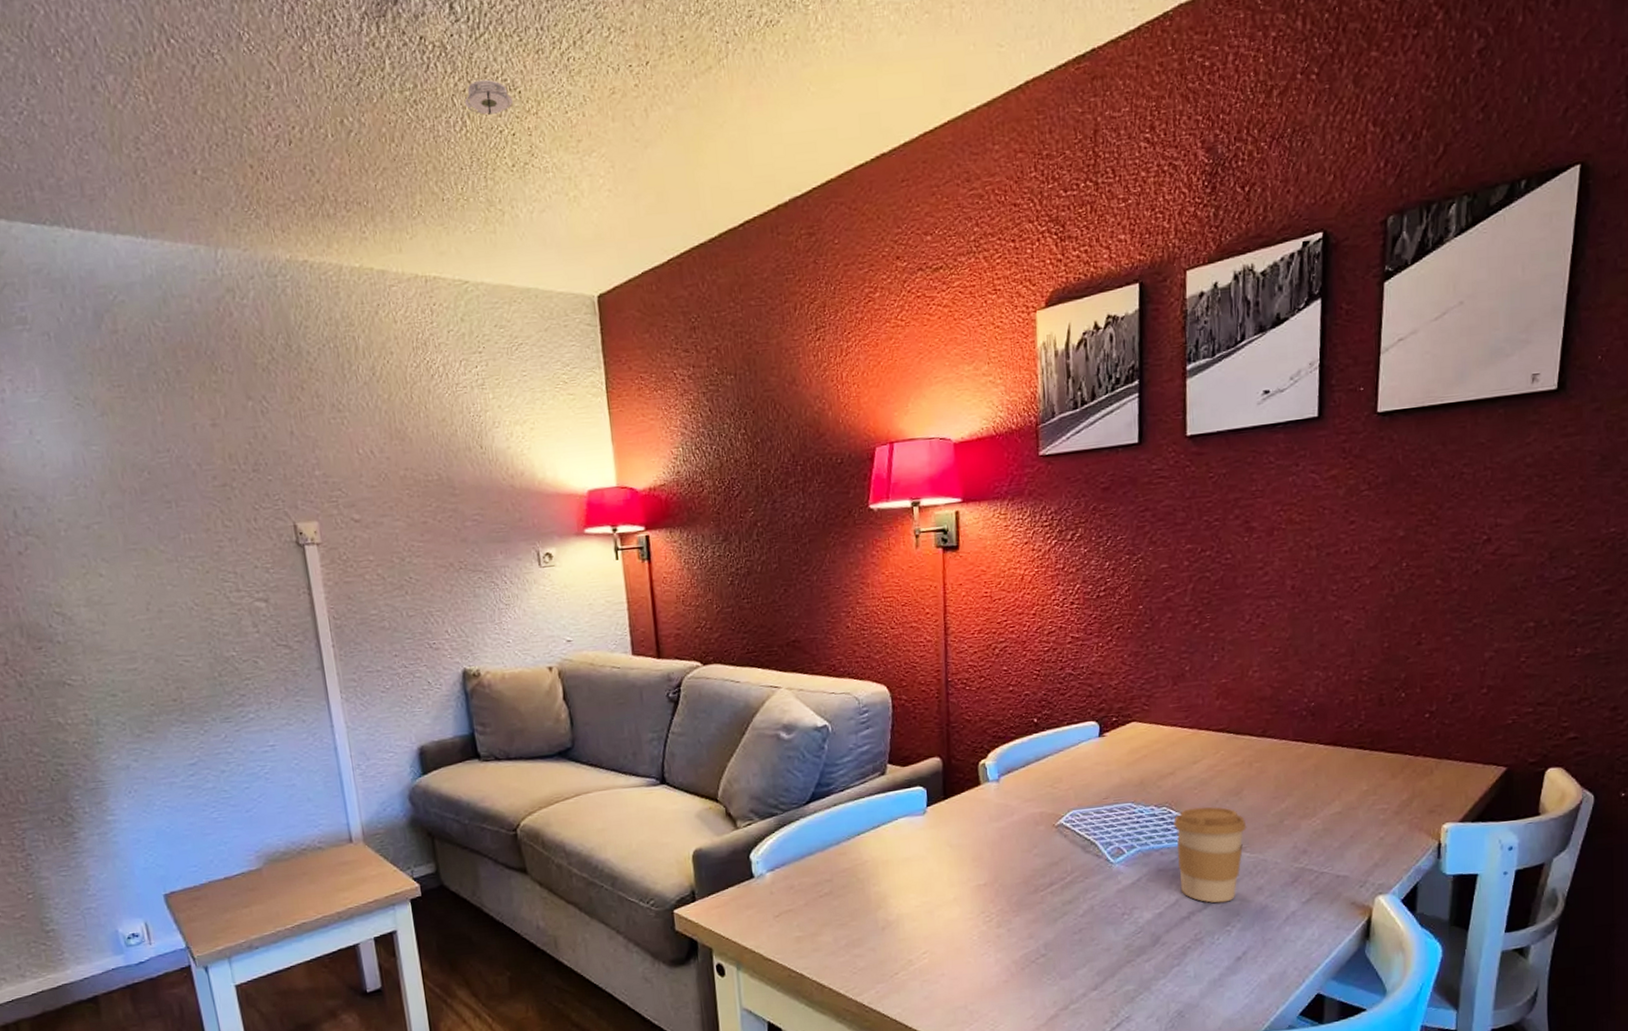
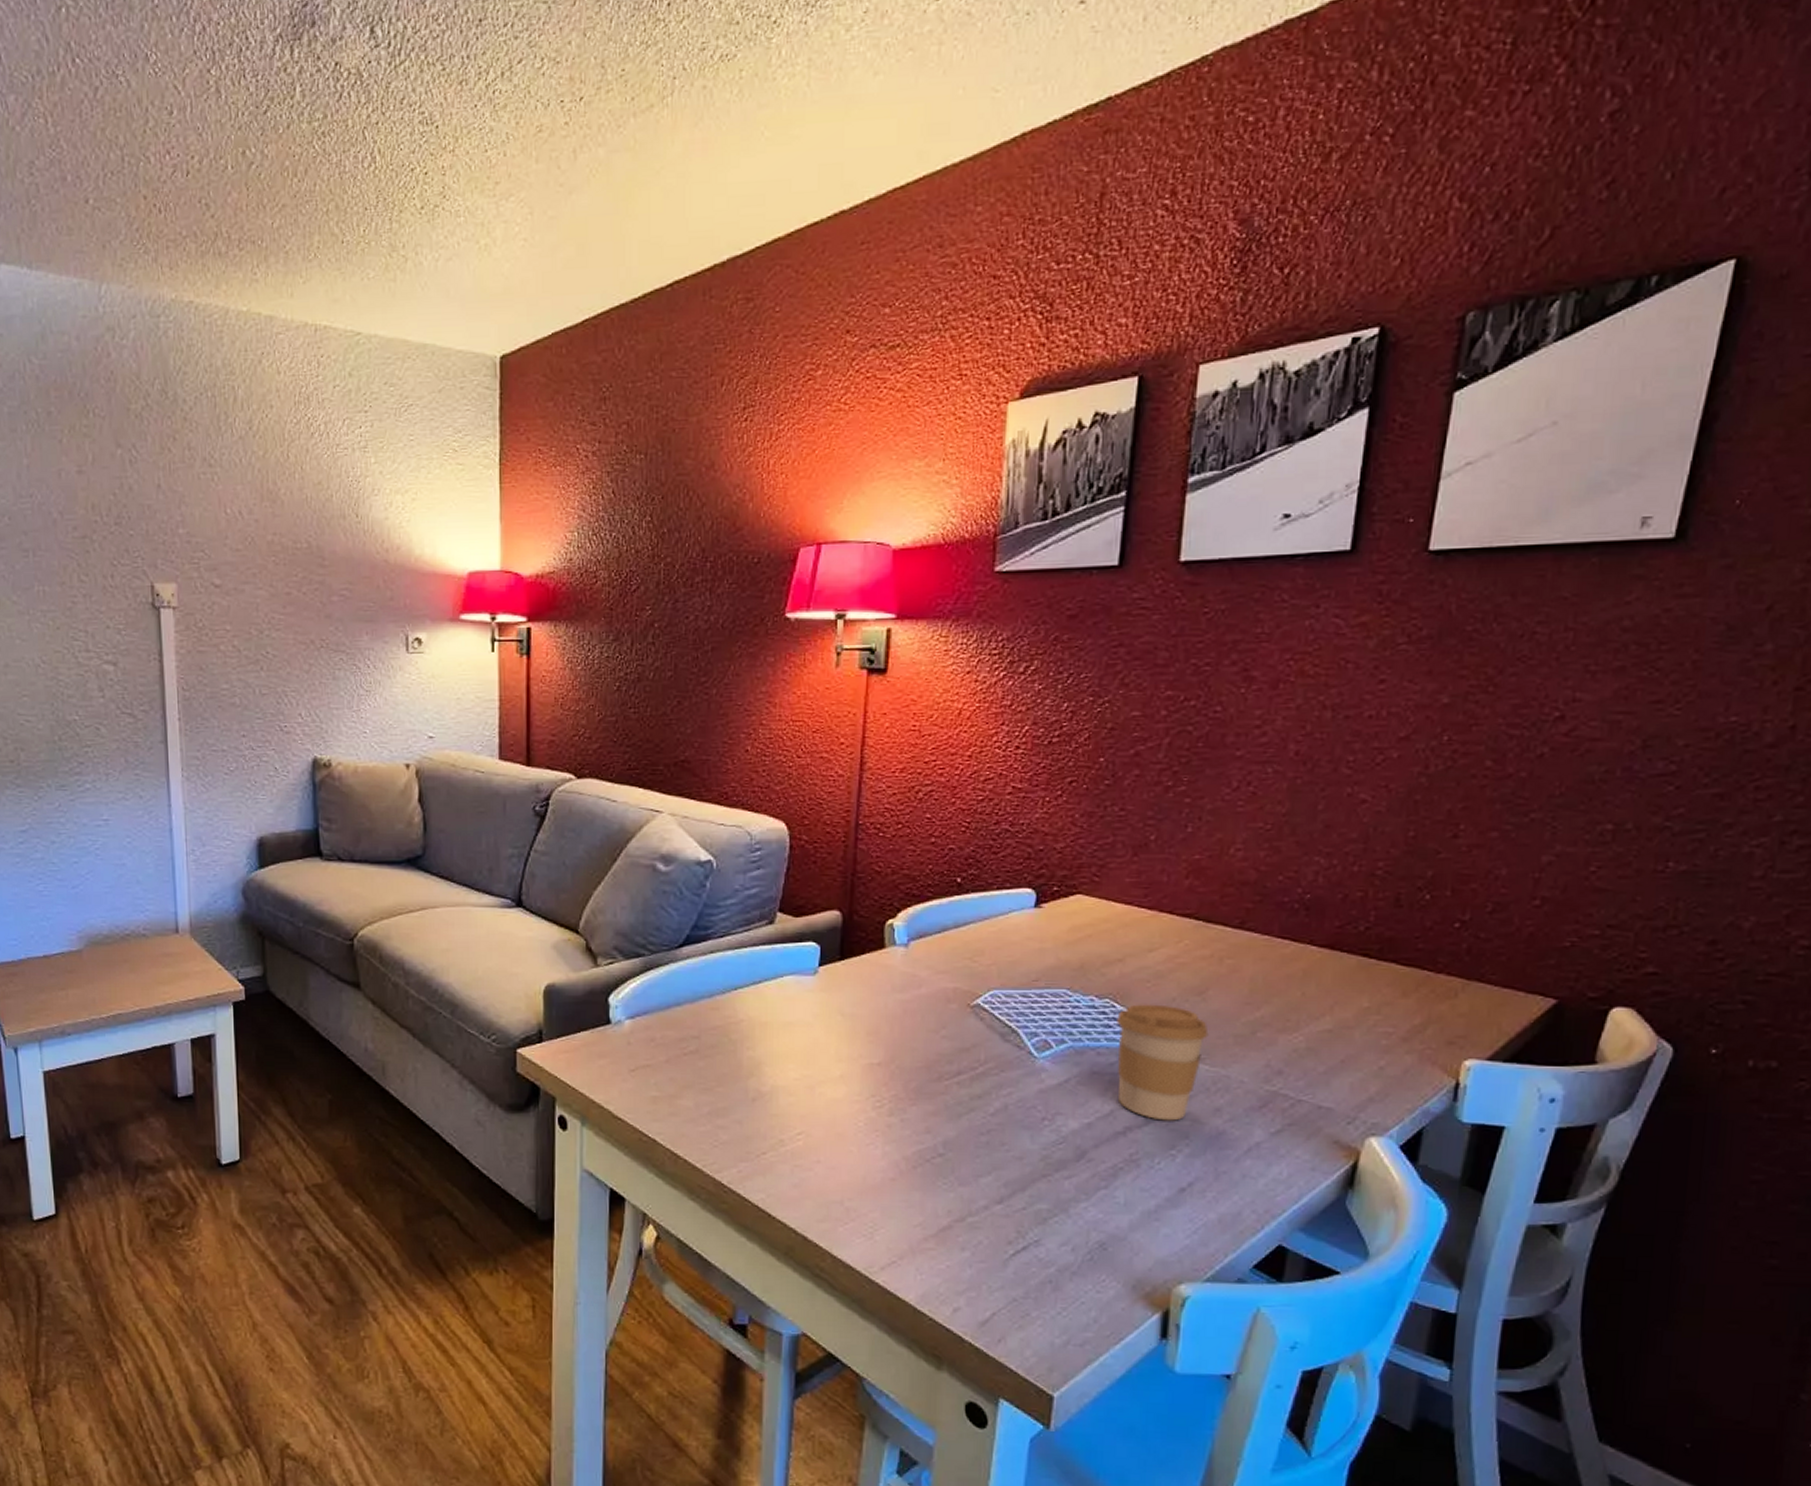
smoke detector: present [464,79,513,115] -> none [375,111,429,151]

